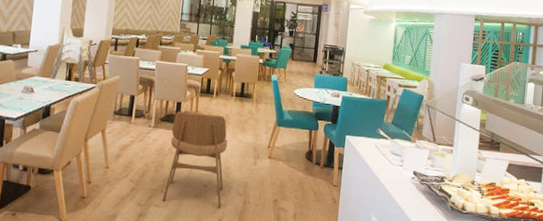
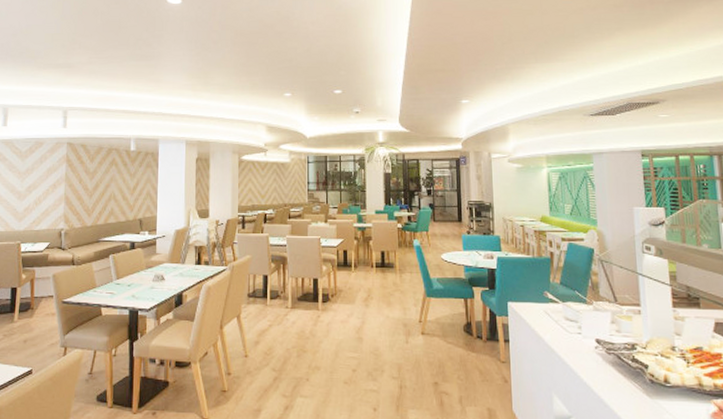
dining chair: present [162,111,228,208] -> none [308,288,374,395]

